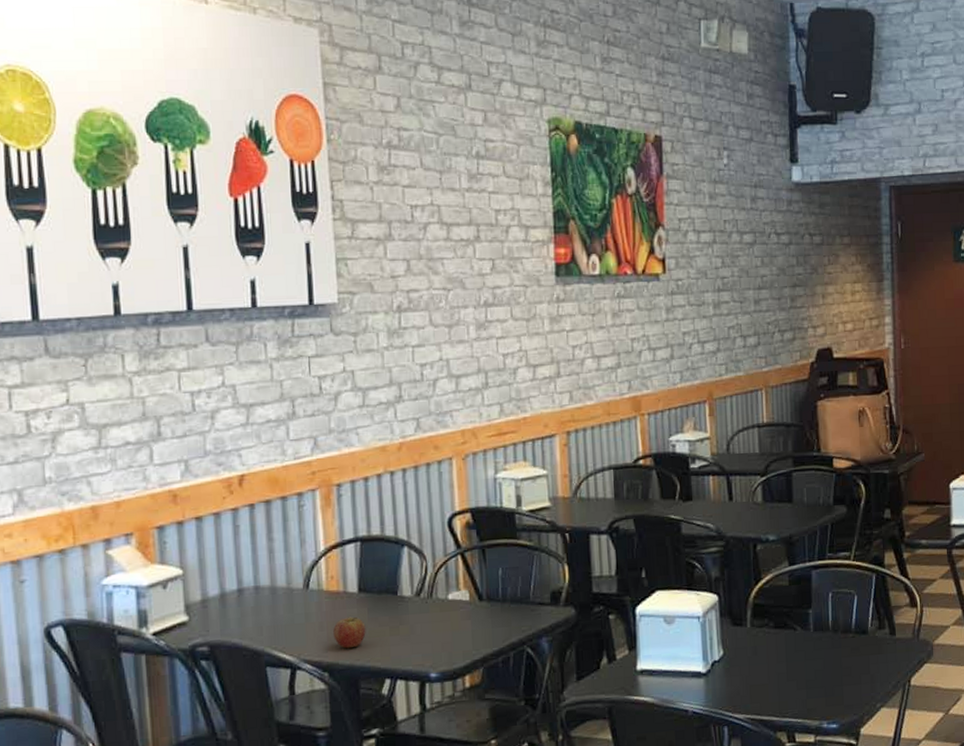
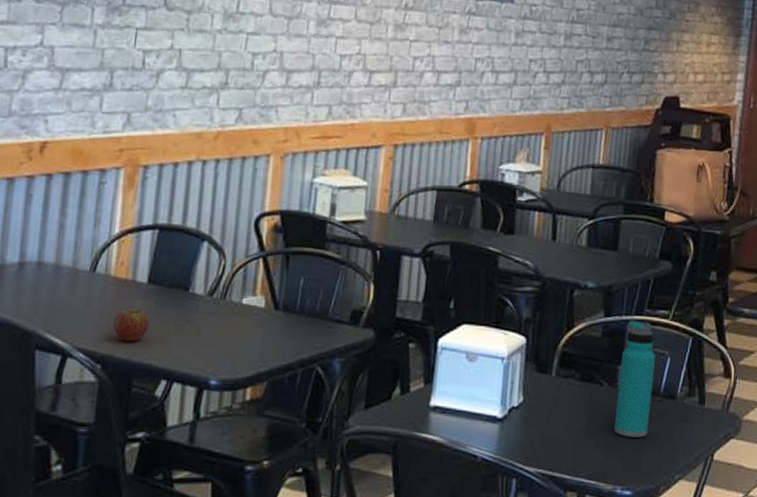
water bottle: none [810,565,845,675] -> present [614,320,655,438]

